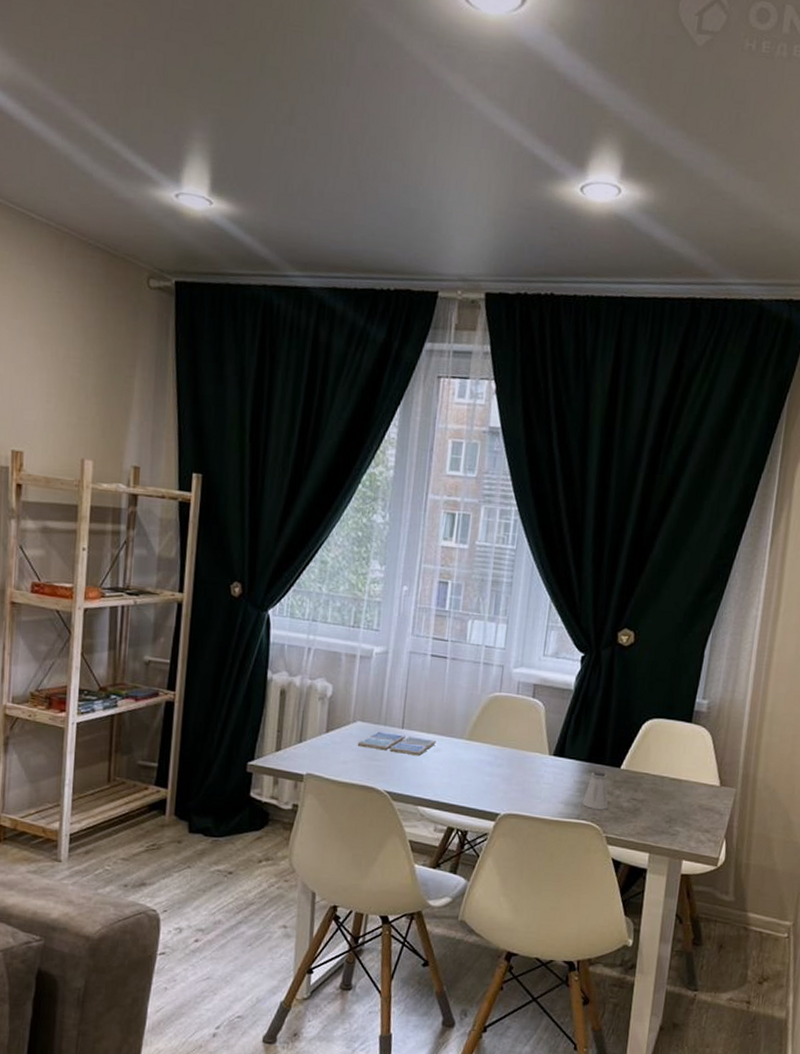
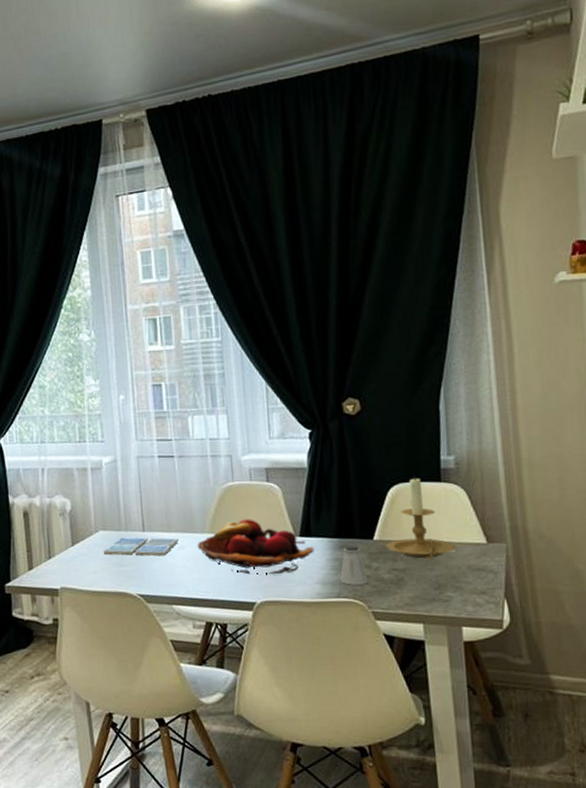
fruit basket: none [453,731,565,789] -> present [197,519,315,575]
candle holder: none [630,713,693,794] -> present [386,475,456,560]

